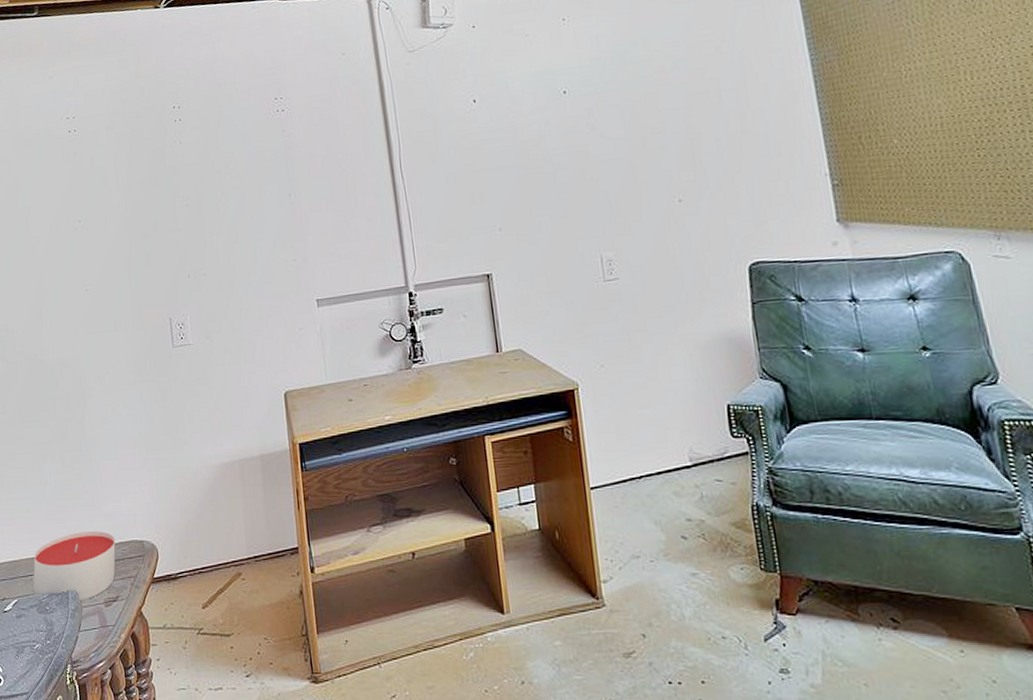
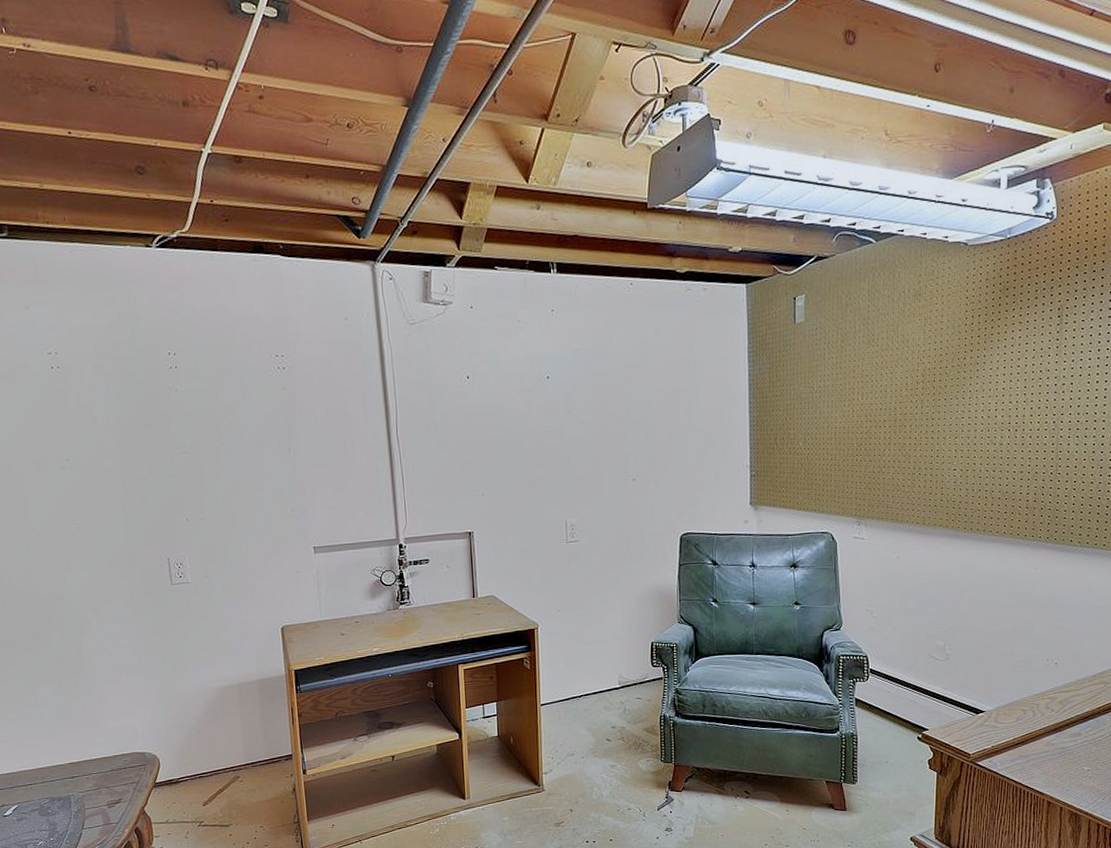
candle: present [33,531,116,602] -> none [33,745,118,805]

